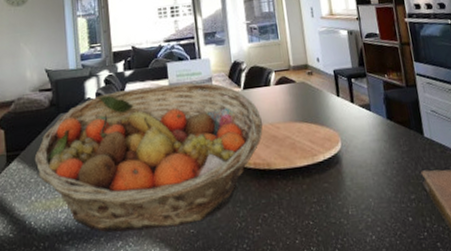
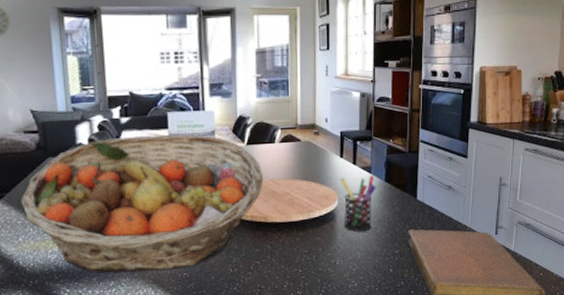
pen holder: none [340,112,381,176] -> present [340,175,376,232]

